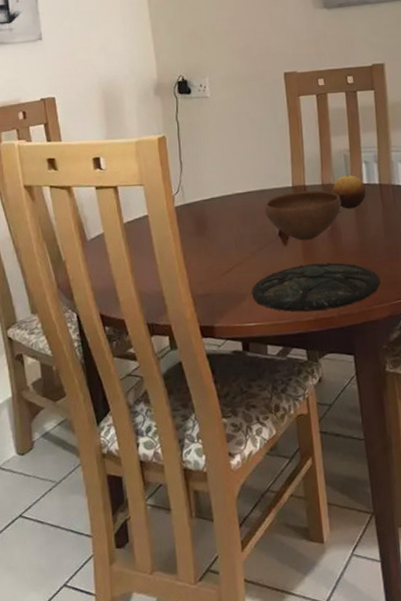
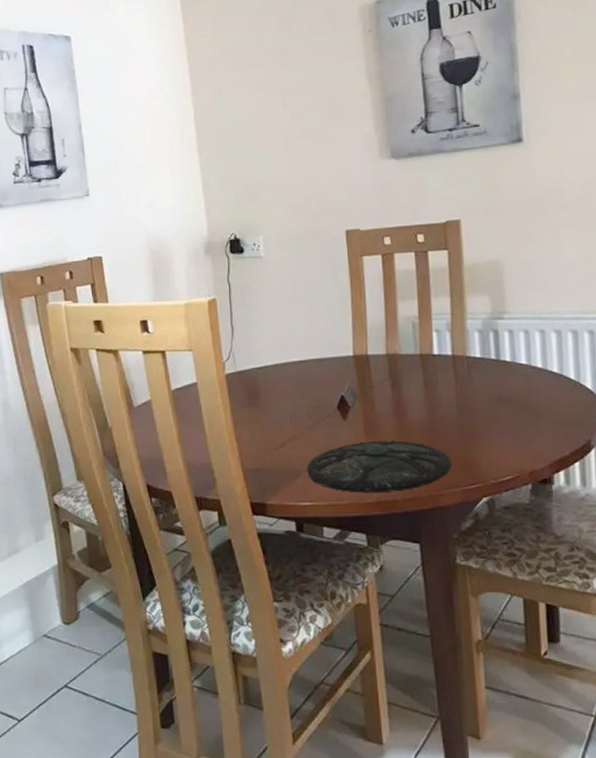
bowl: present [265,190,342,241] -> none [323,360,409,416]
fruit: present [332,174,366,209] -> none [398,344,437,382]

